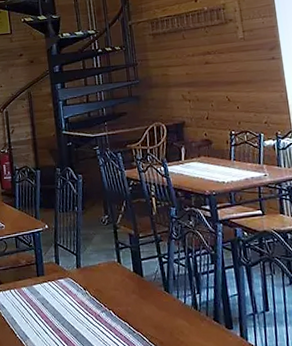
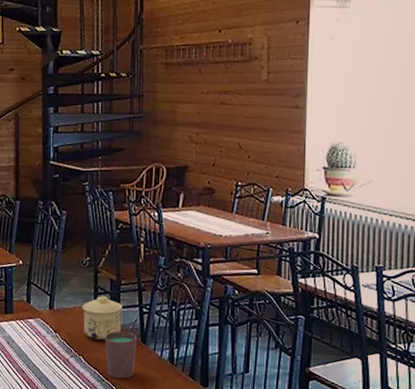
sugar bowl: none [106,250,145,293] -> present [82,296,123,340]
cup: none [130,282,162,330] -> present [104,330,136,380]

